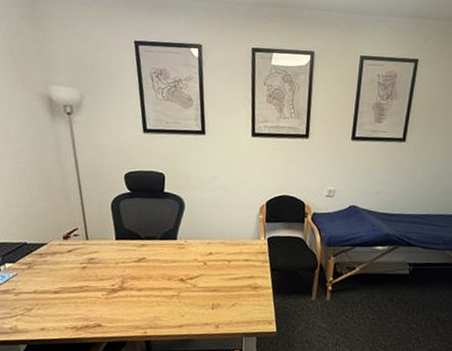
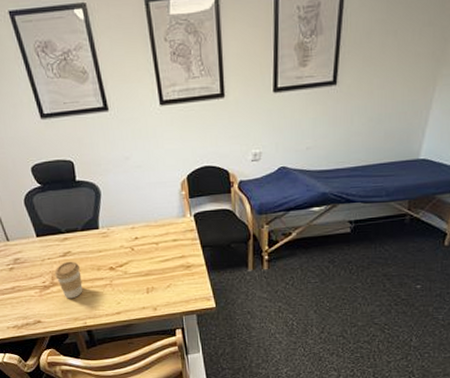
coffee cup: none [125,267,152,306] -> present [55,261,83,299]

